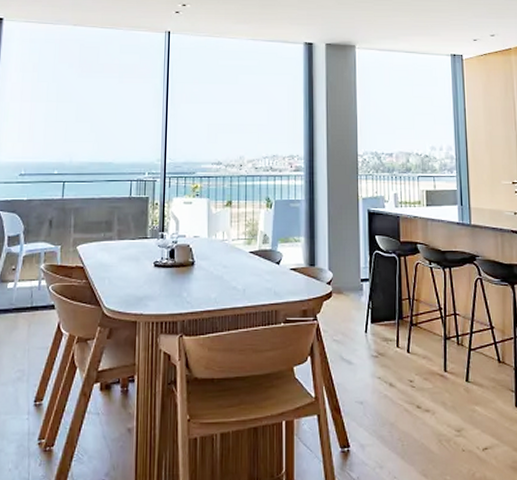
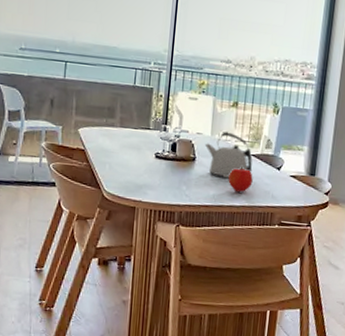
kettle: none [202,232,252,280] -> present [204,132,253,179]
fruit: none [229,265,253,293] -> present [228,166,253,193]

